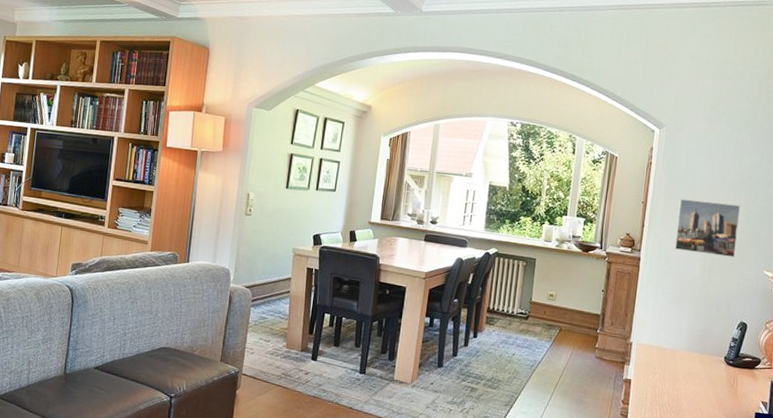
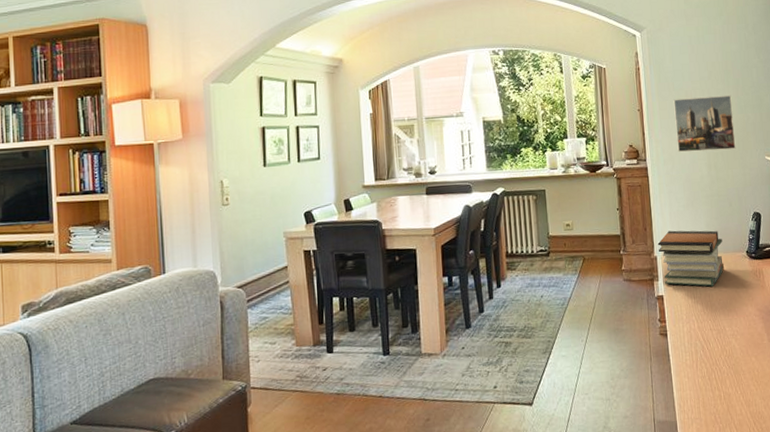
book stack: none [634,321,702,382] -> present [657,230,725,287]

